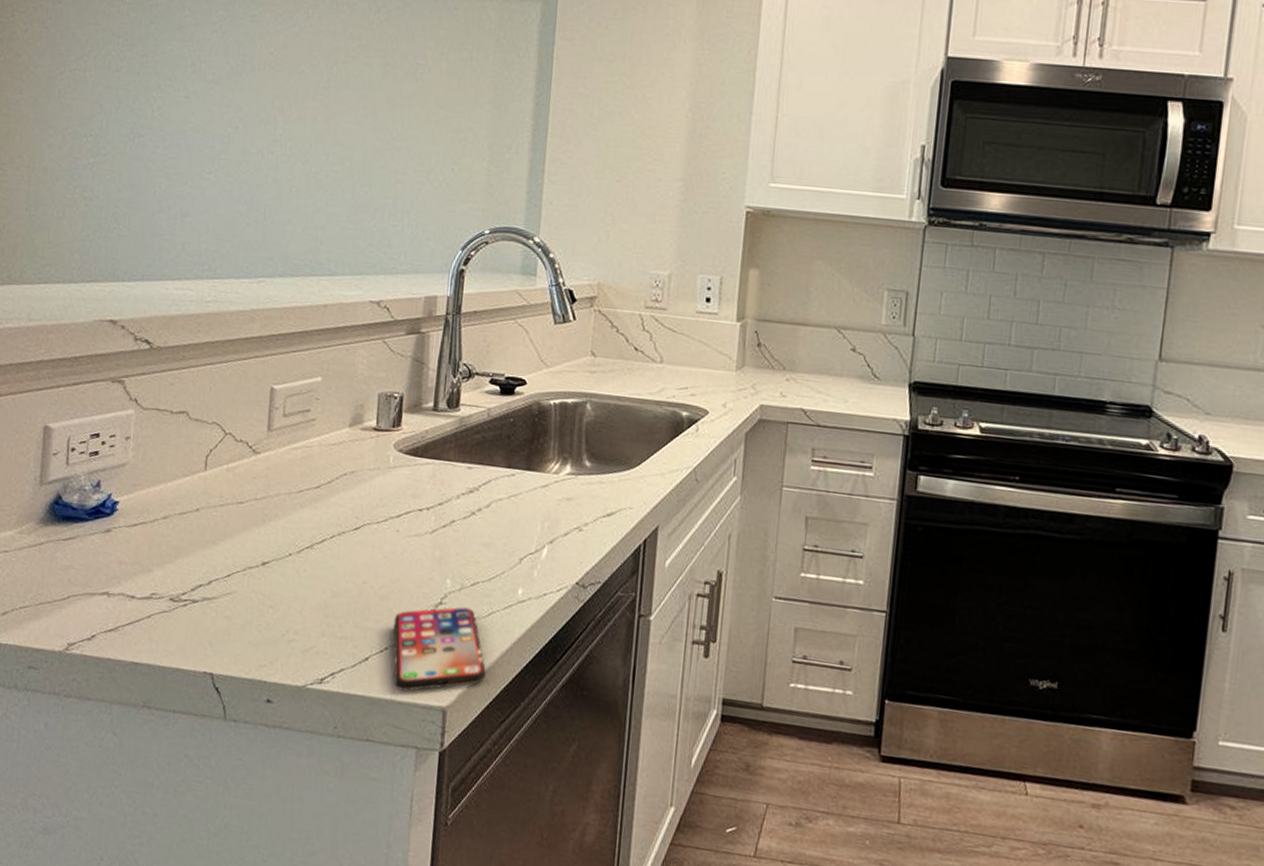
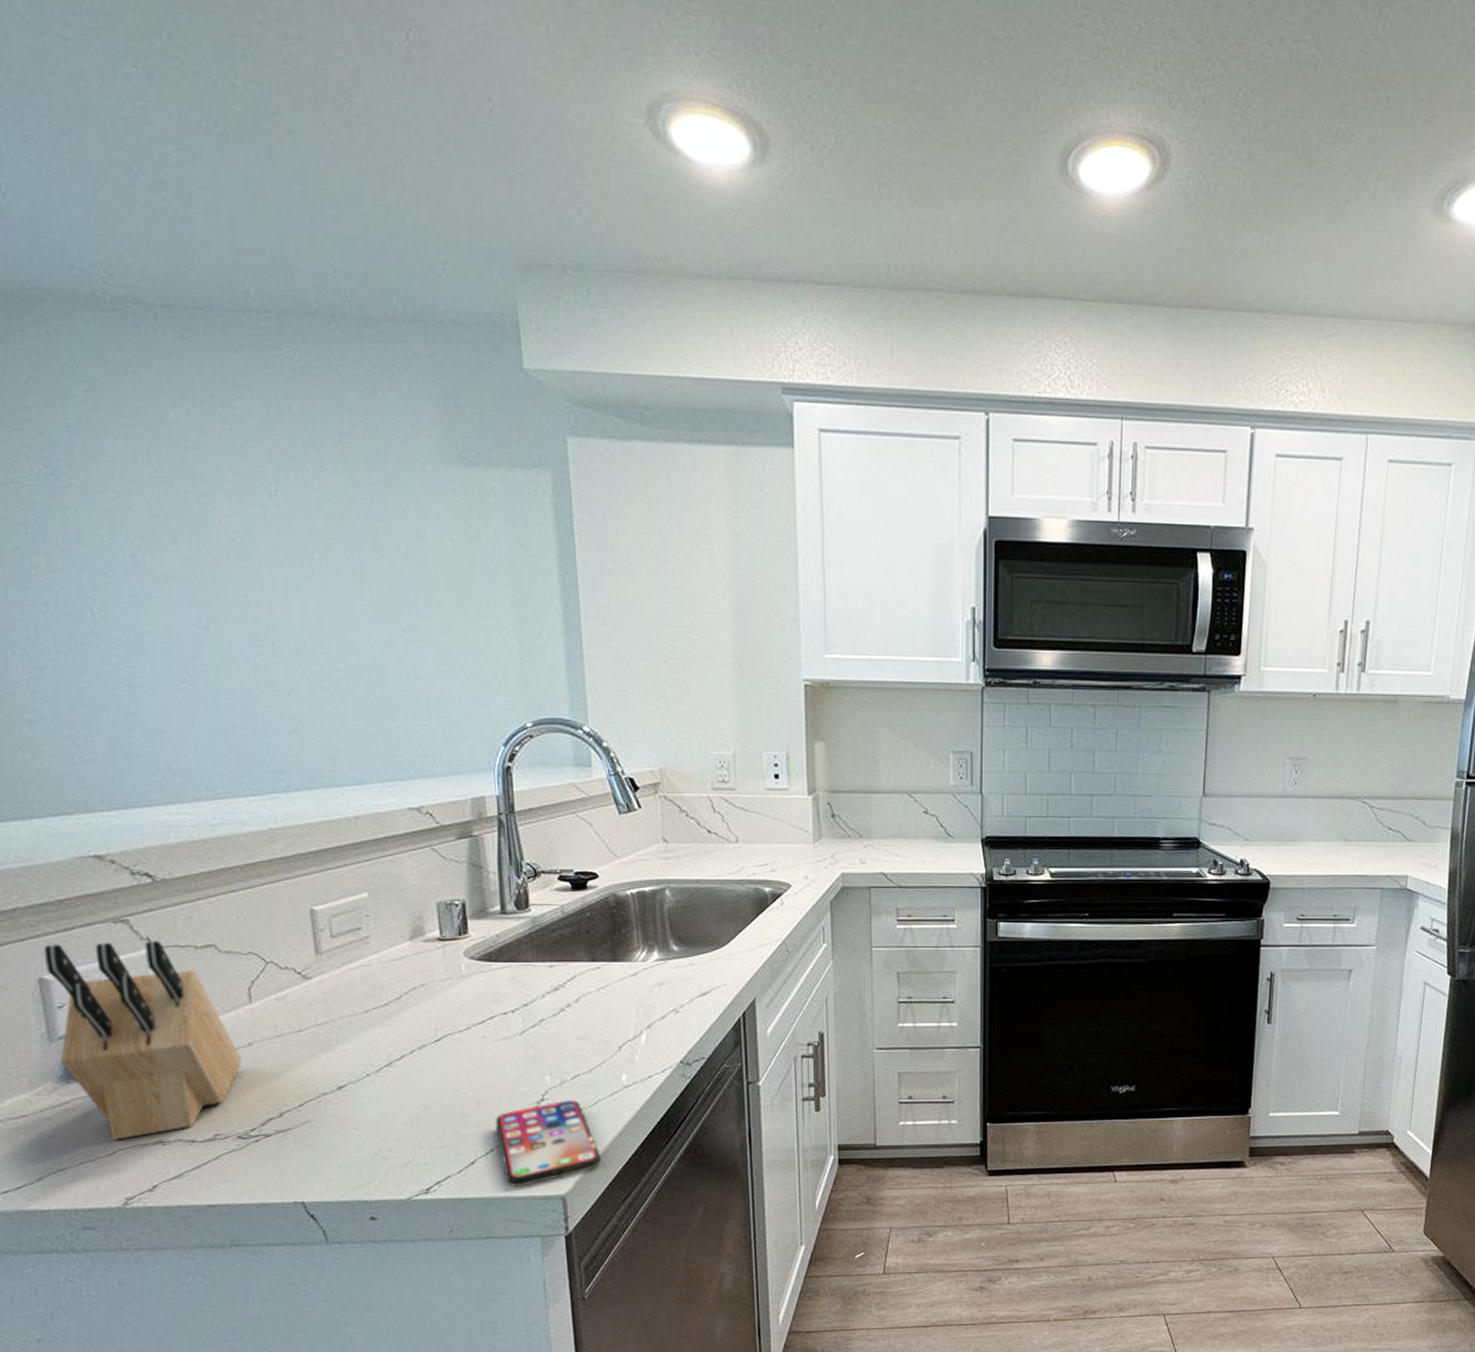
knife block: none [45,395,188,586] -> present [43,941,242,1140]

